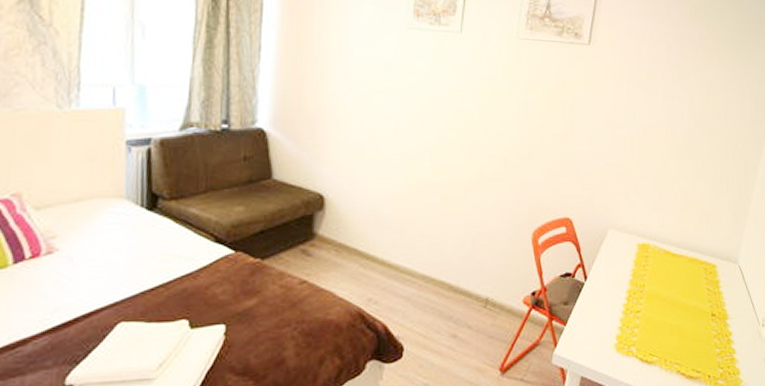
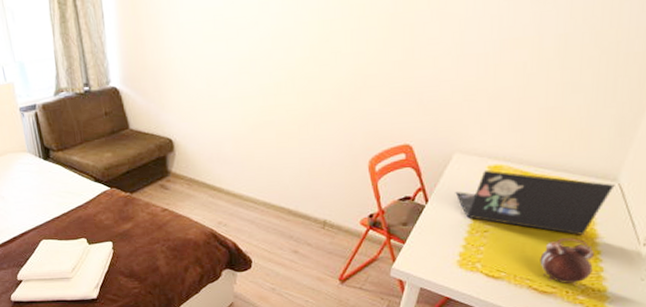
laptop: none [611,247,736,316] -> present [455,170,615,235]
alarm clock: none [685,319,727,369] -> present [539,238,594,286]

